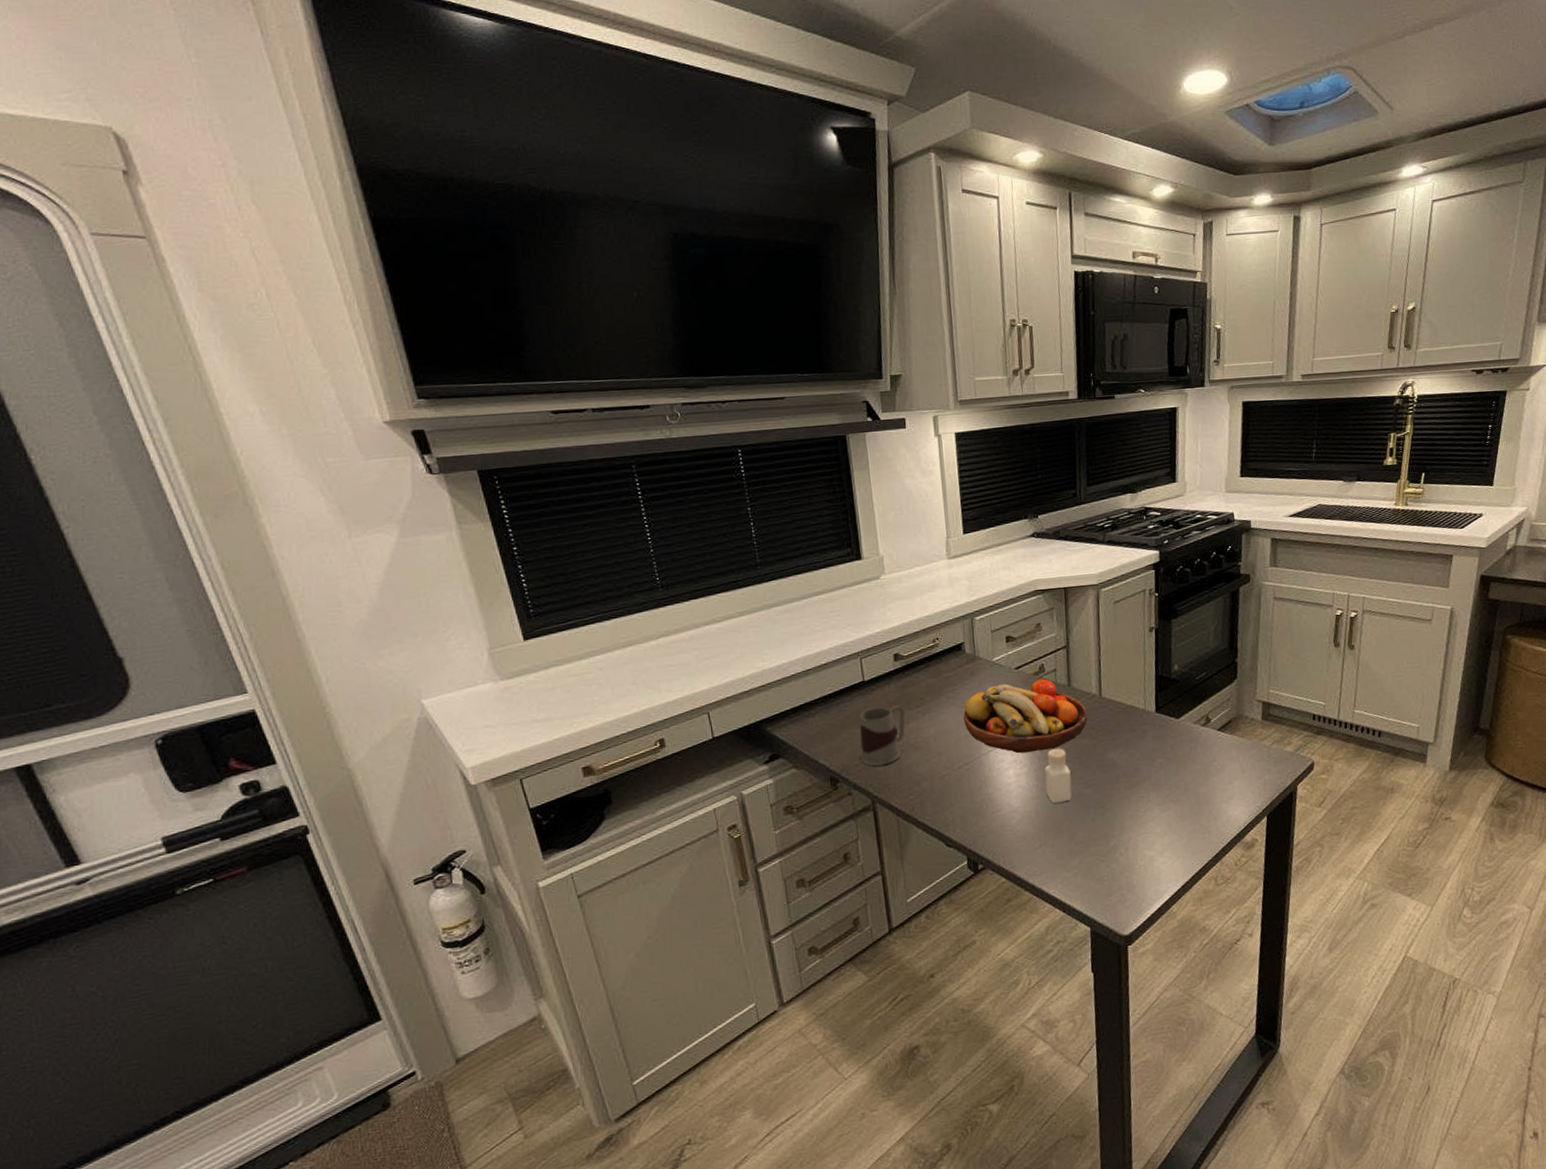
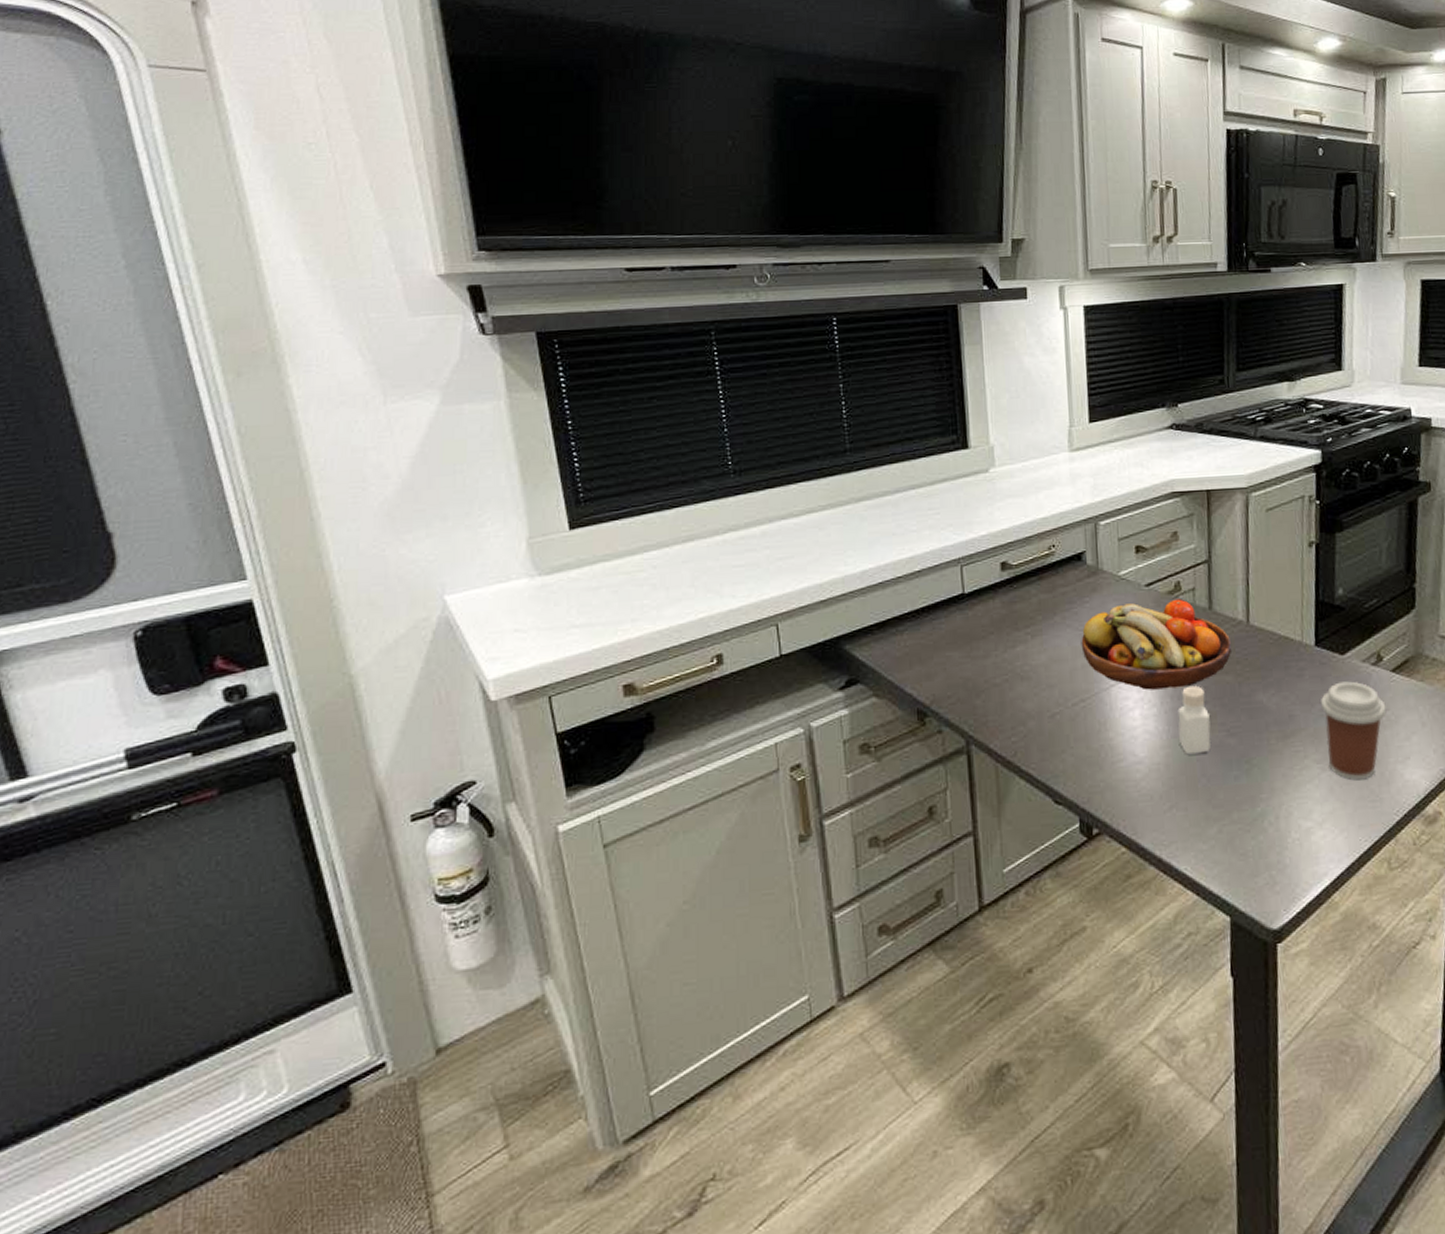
mug: present [859,705,906,766] -> none [955,625,1011,699]
coffee cup: none [1160,739,1214,818] -> present [1321,681,1387,780]

